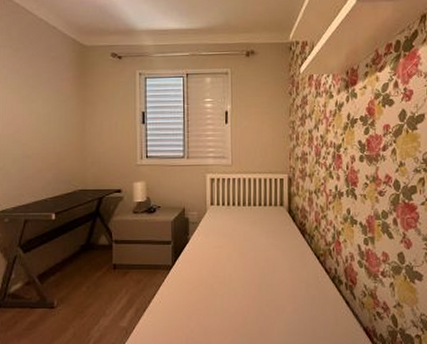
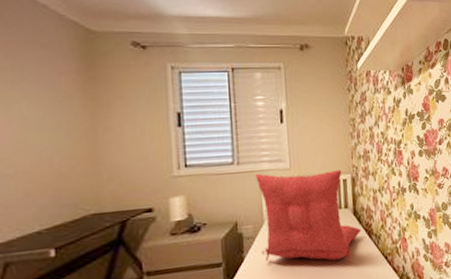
seat cushion: none [202,167,295,257] -> present [256,170,362,262]

